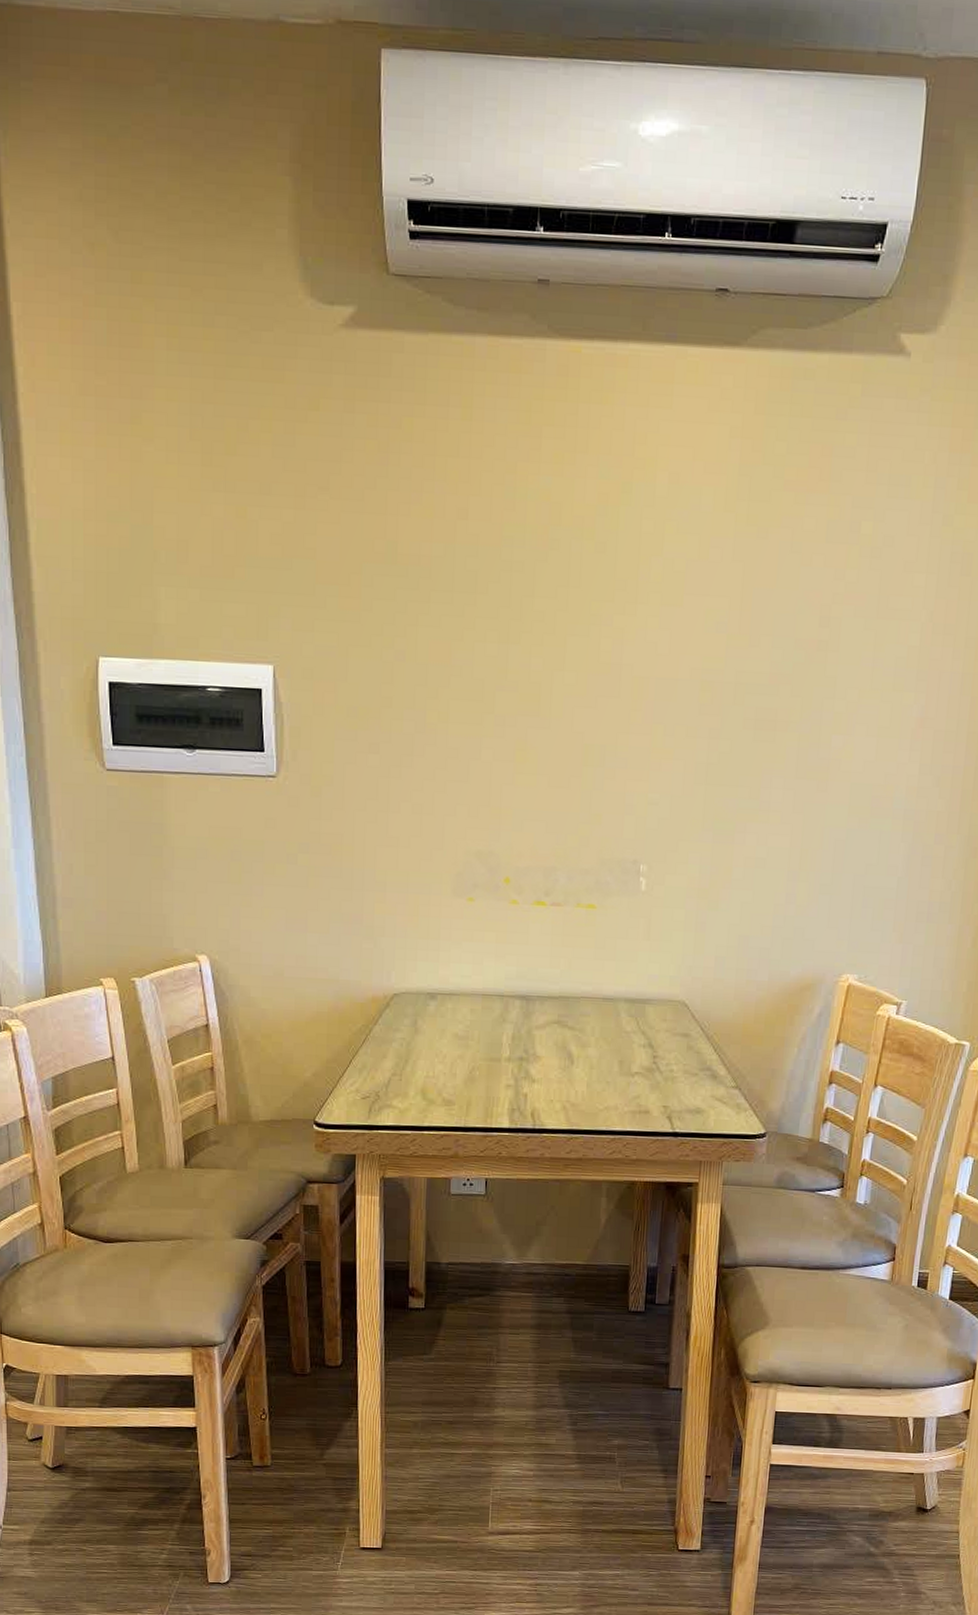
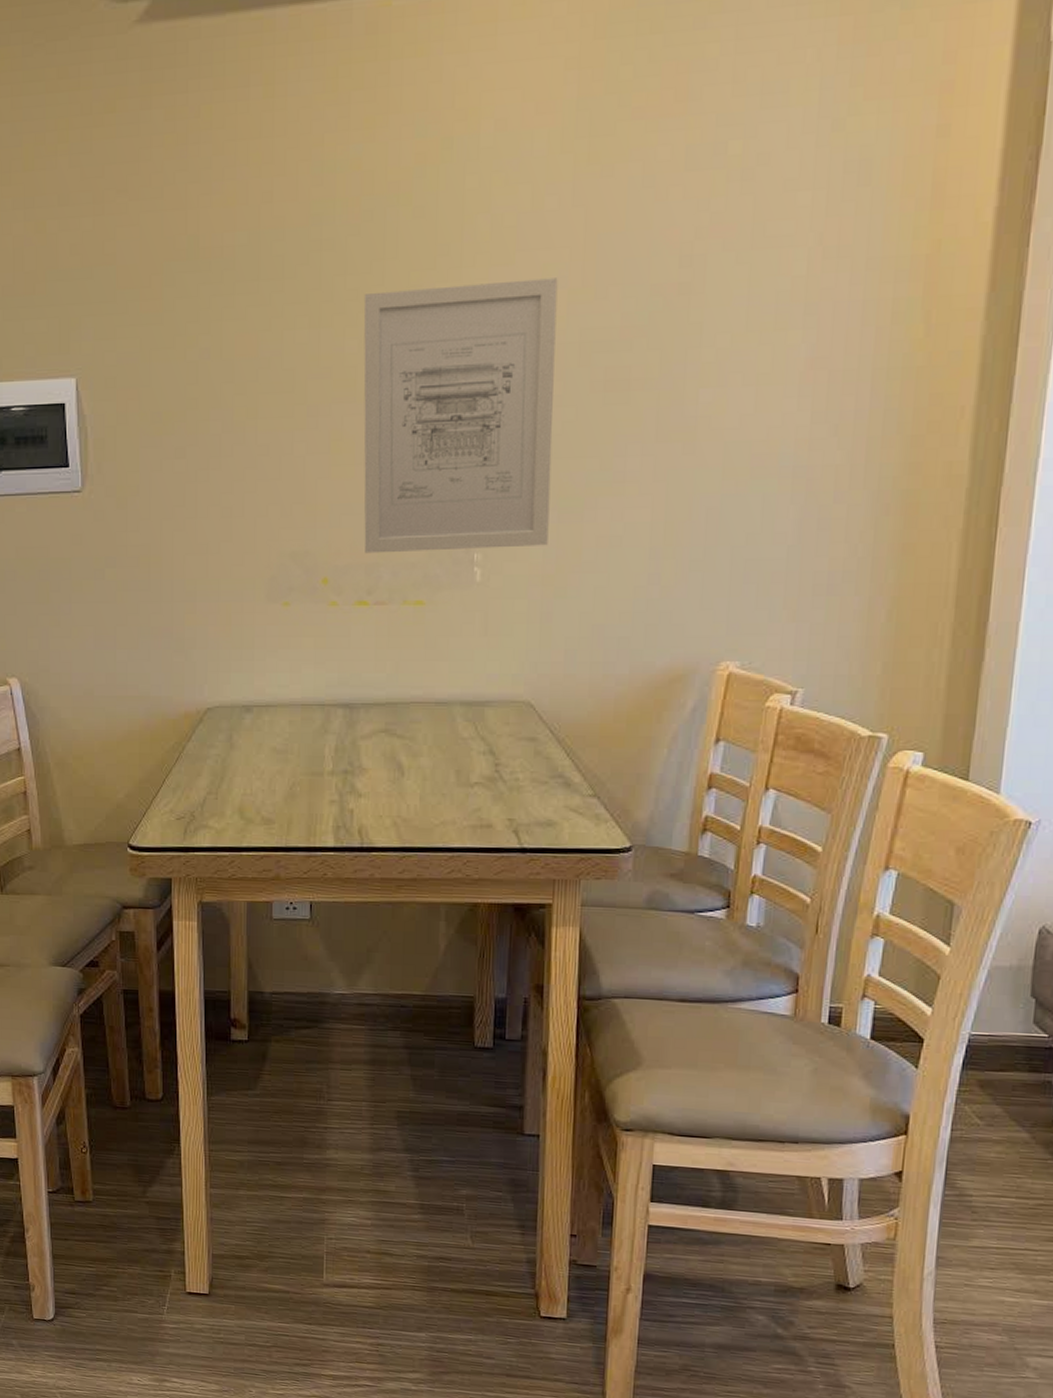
wall art: none [543,616,719,863] -> present [363,278,558,554]

